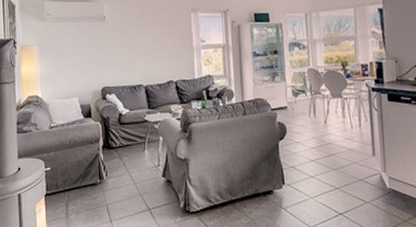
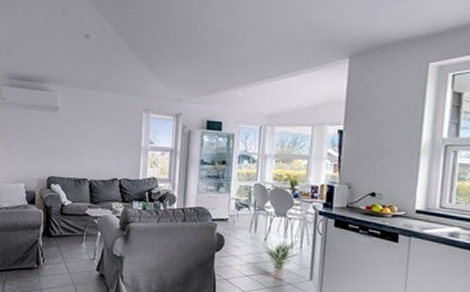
potted plant: none [325,119,360,160] -> present [264,240,300,279]

